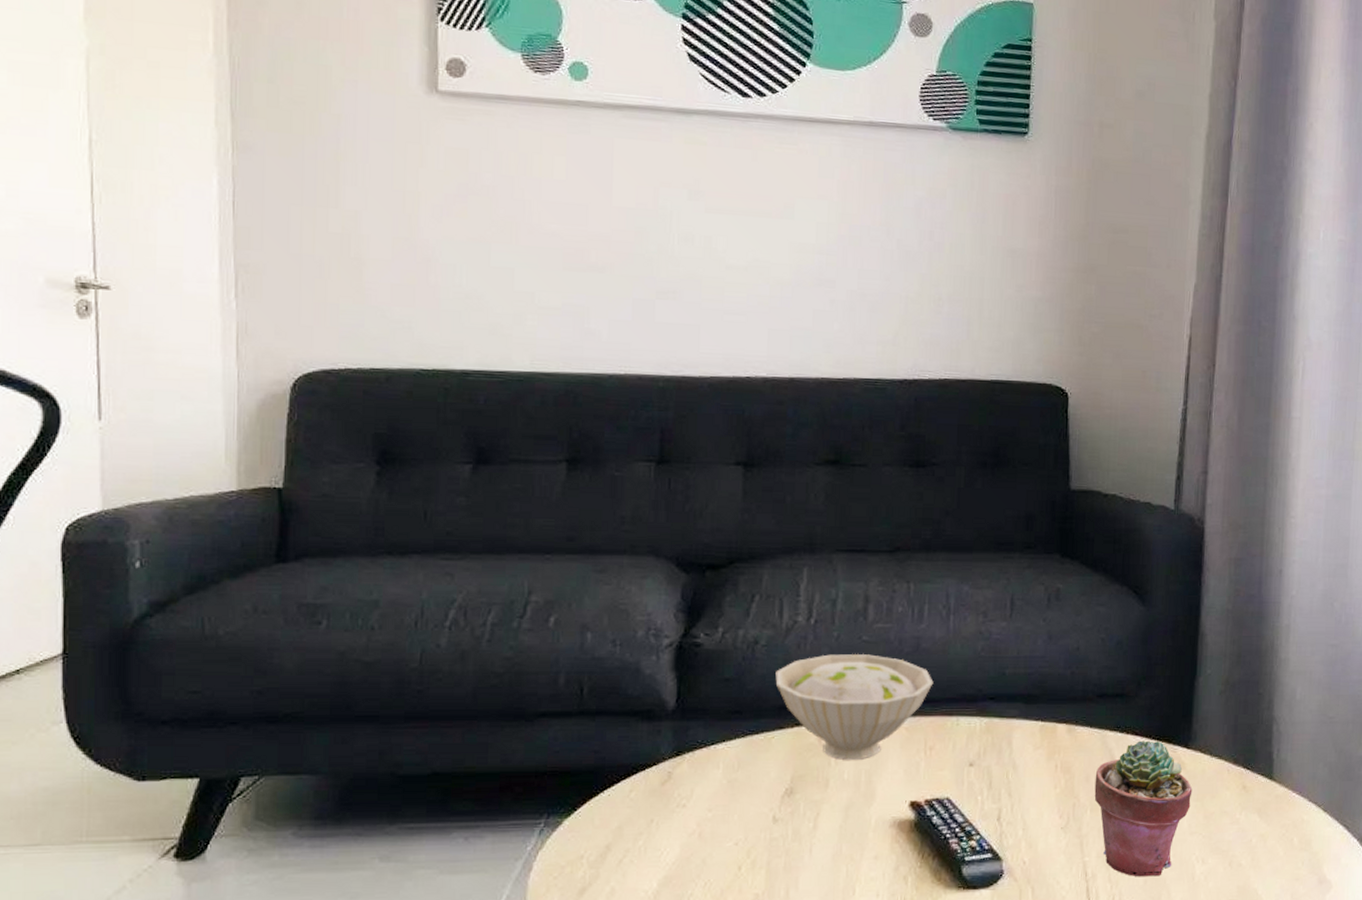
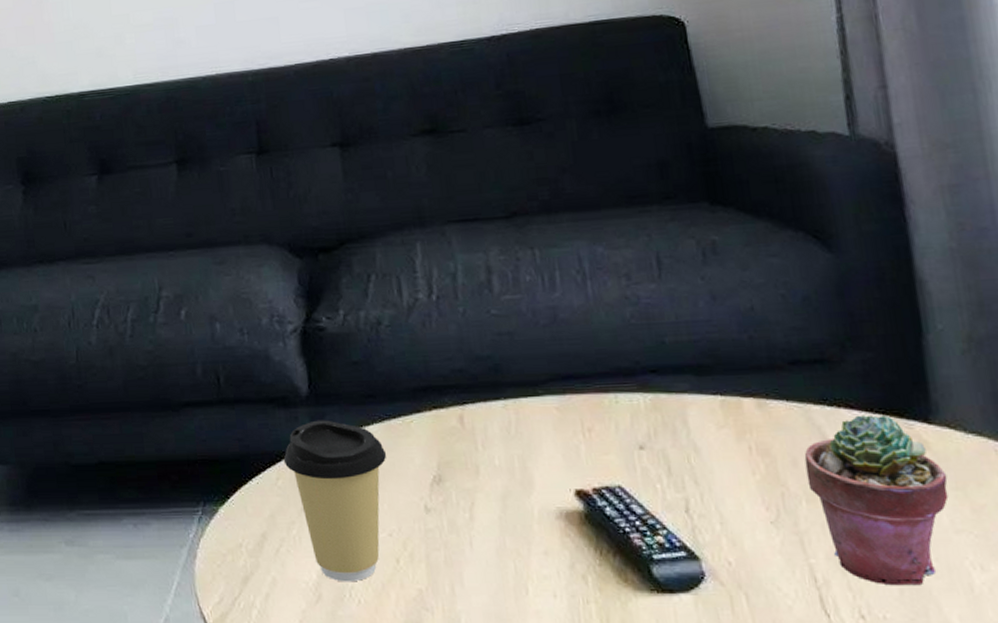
coffee cup: none [639,734,743,890] -> present [283,420,386,582]
bowl: present [775,654,934,760] -> none [404,329,580,444]

